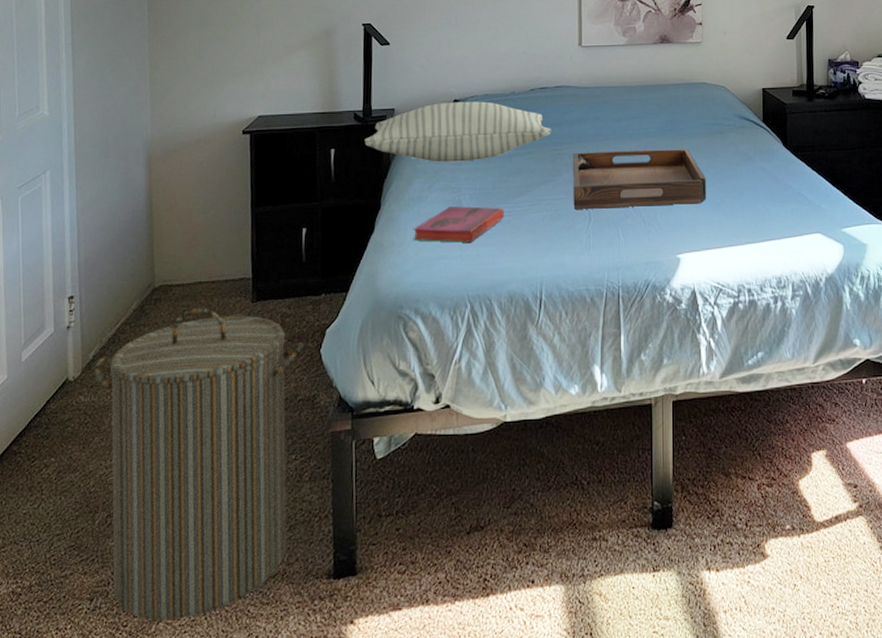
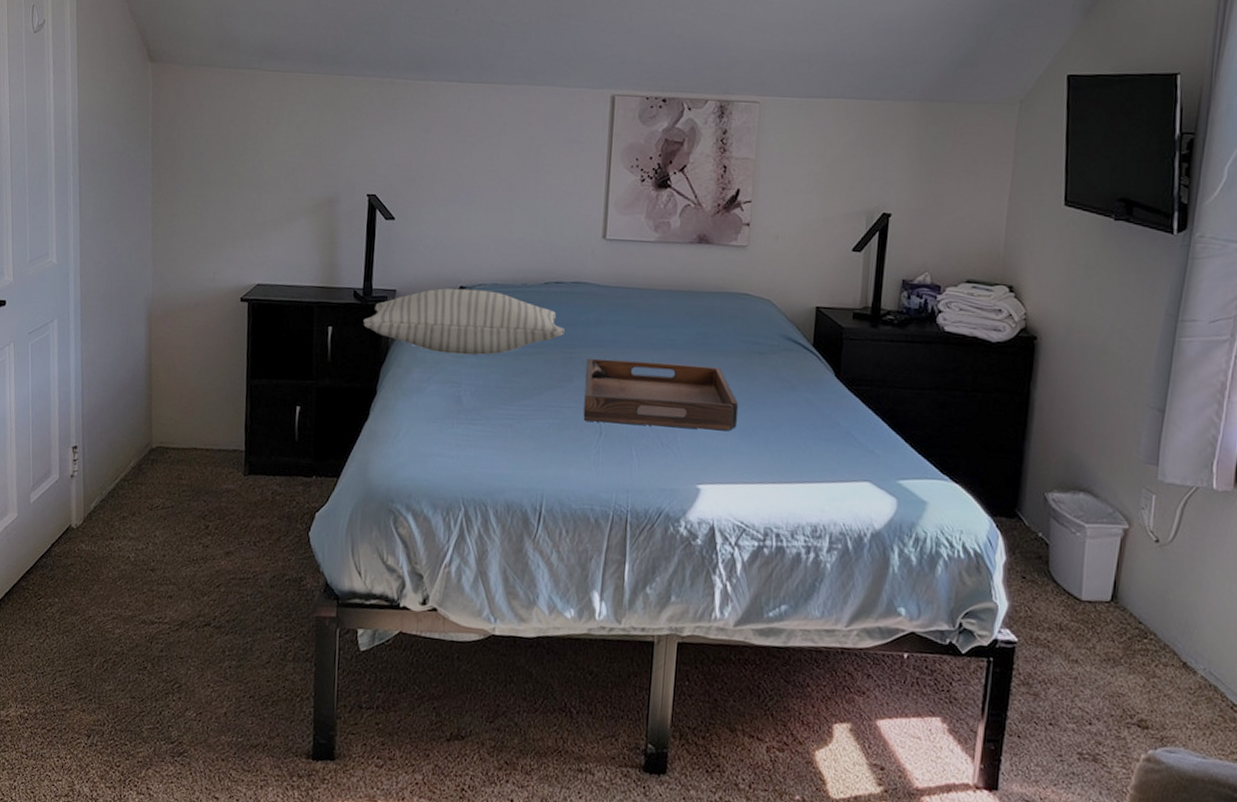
laundry hamper: present [94,308,303,620] -> none [95,473,293,770]
hardback book: present [413,206,504,244] -> none [408,401,507,444]

